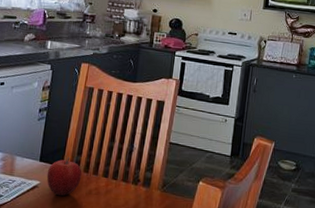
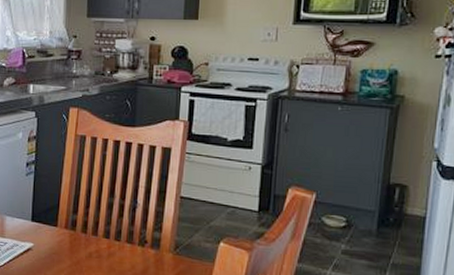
fruit: present [46,157,82,196] -> none [40,216,80,260]

